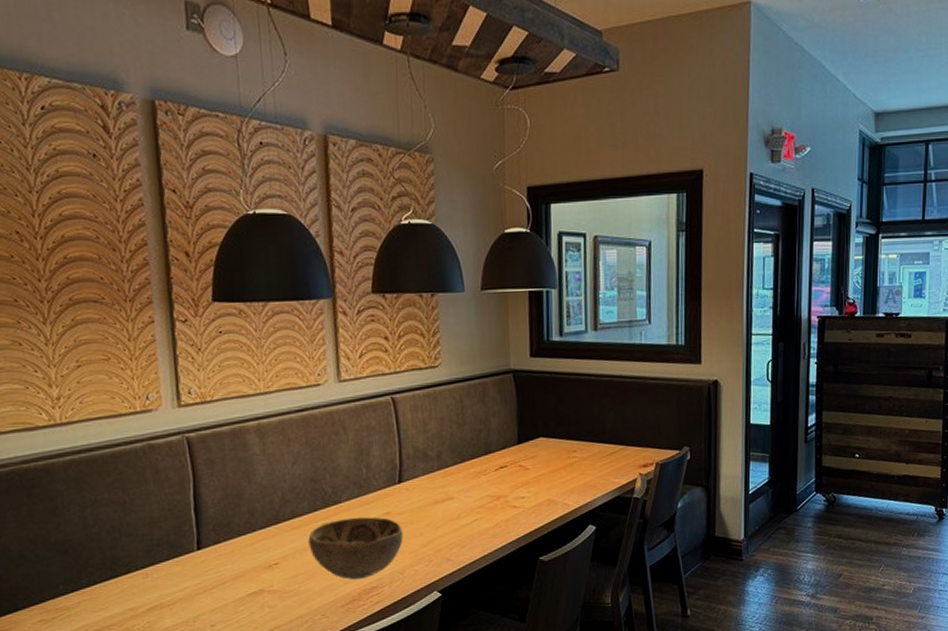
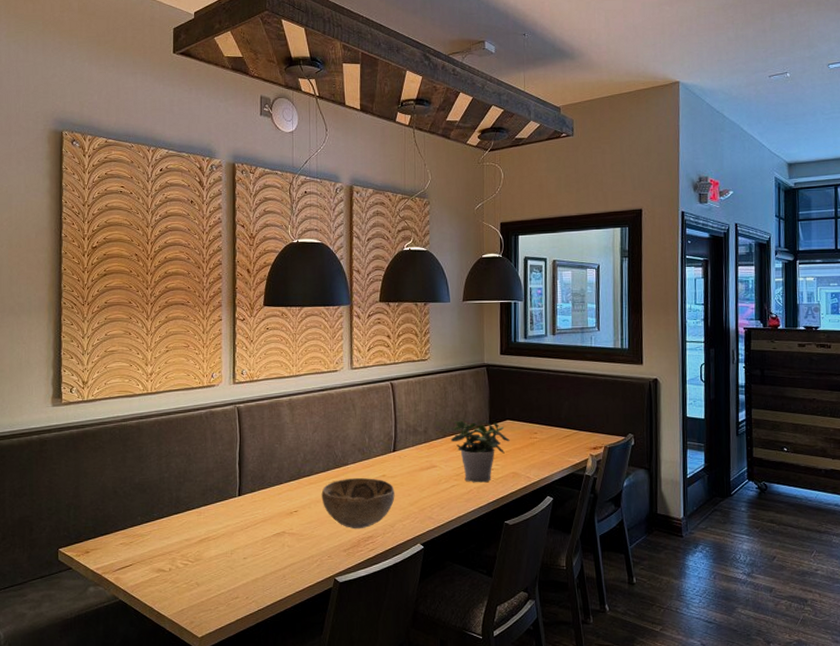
potted plant: none [470,440,544,515] -> present [450,420,510,483]

